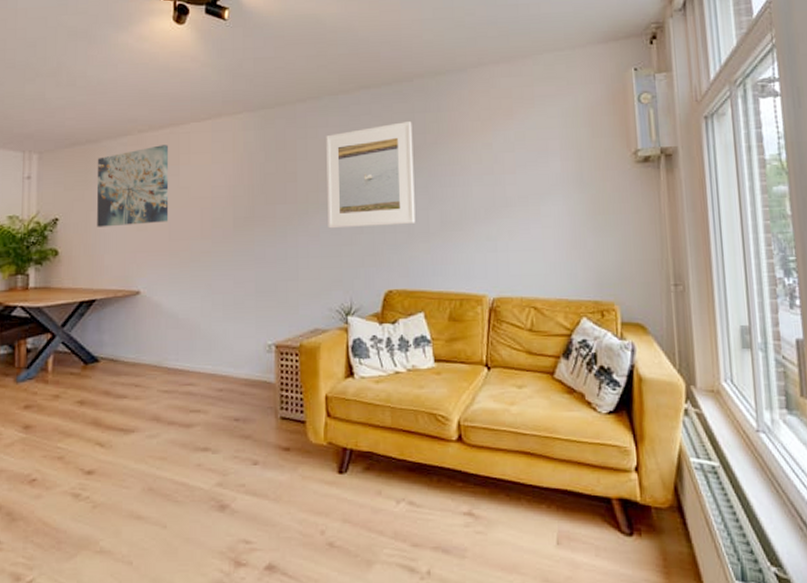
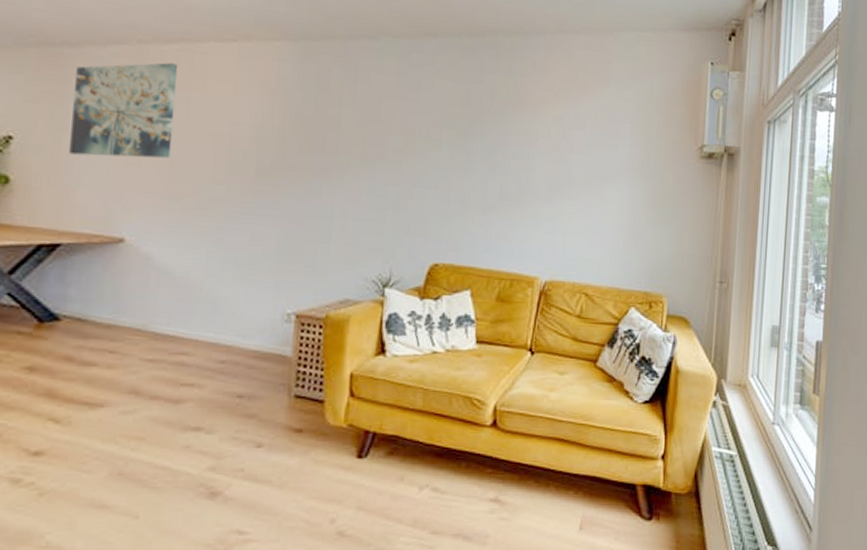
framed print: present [326,120,416,229] -> none [372,80,480,194]

